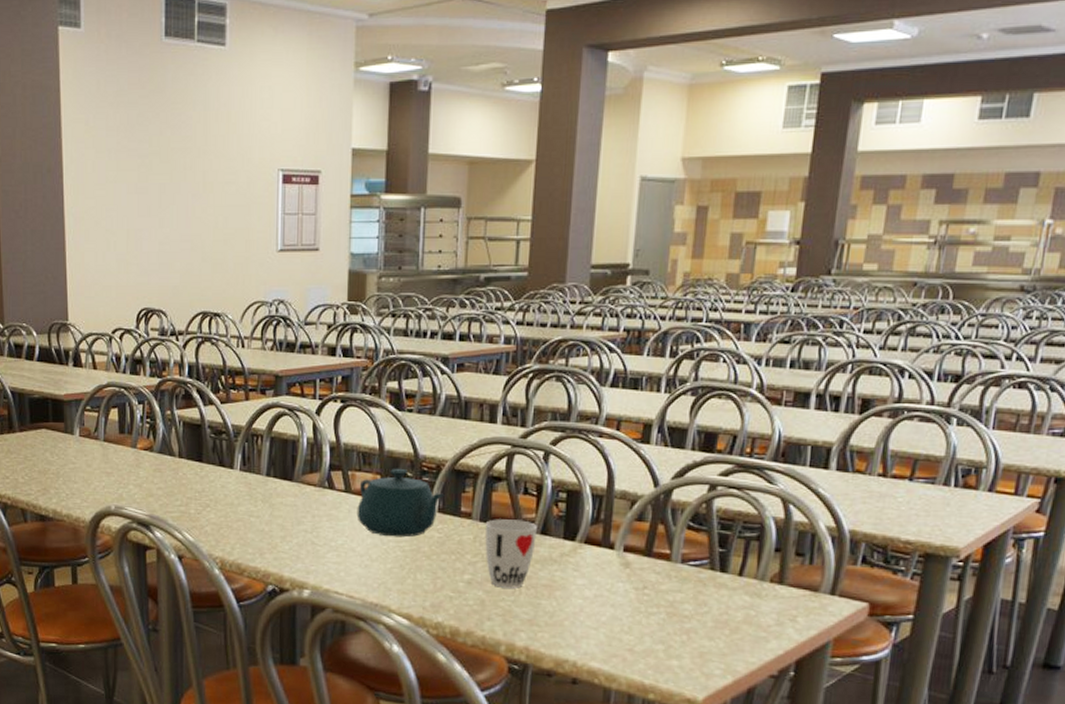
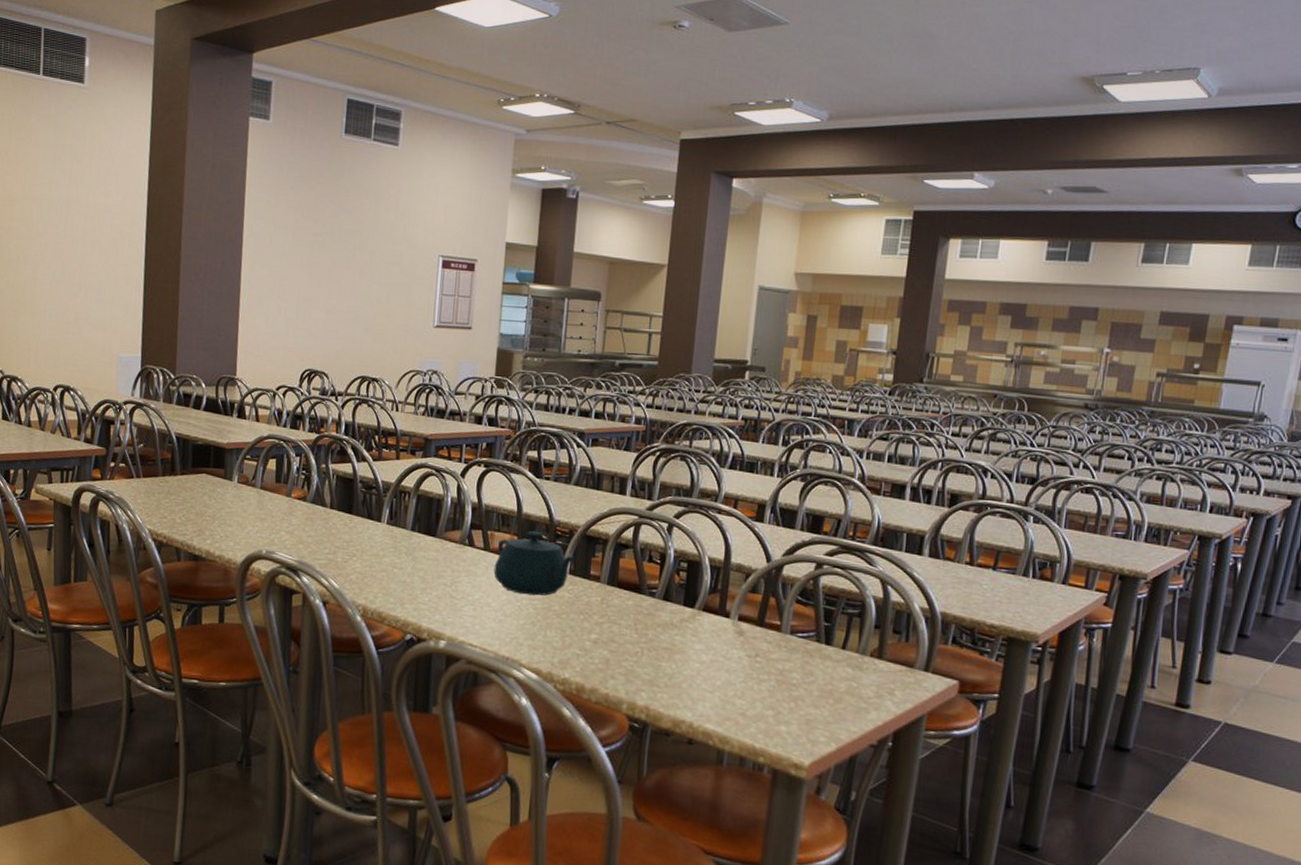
cup: present [485,519,537,588] -> none [611,583,660,650]

